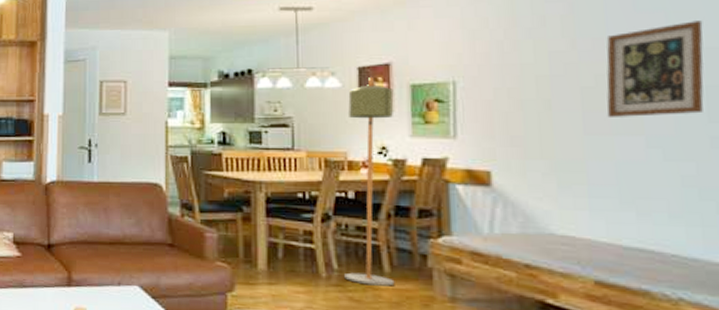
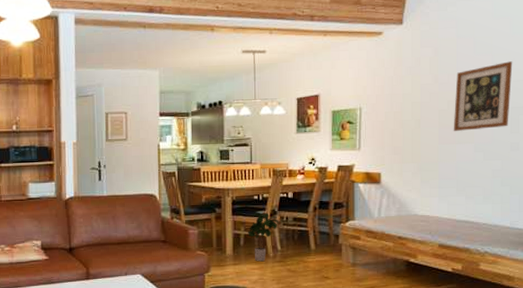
potted plant: none [289,216,335,284] -> present [248,212,279,262]
floor lamp: present [344,77,395,287] -> none [285,106,321,260]

